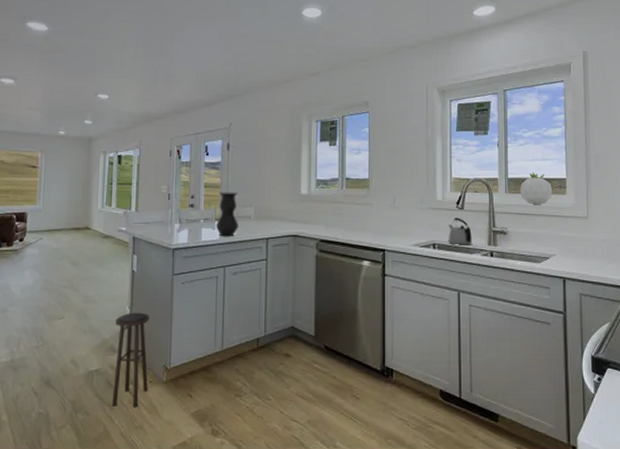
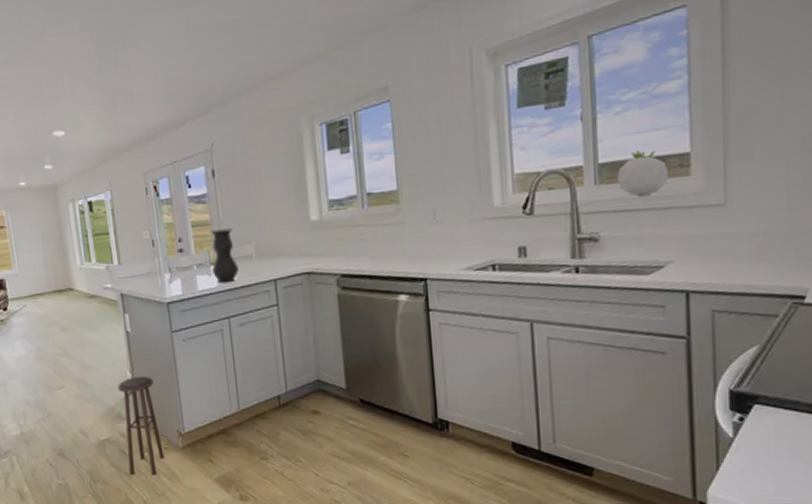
kettle: present [448,218,472,245] -> none [512,226,547,263]

